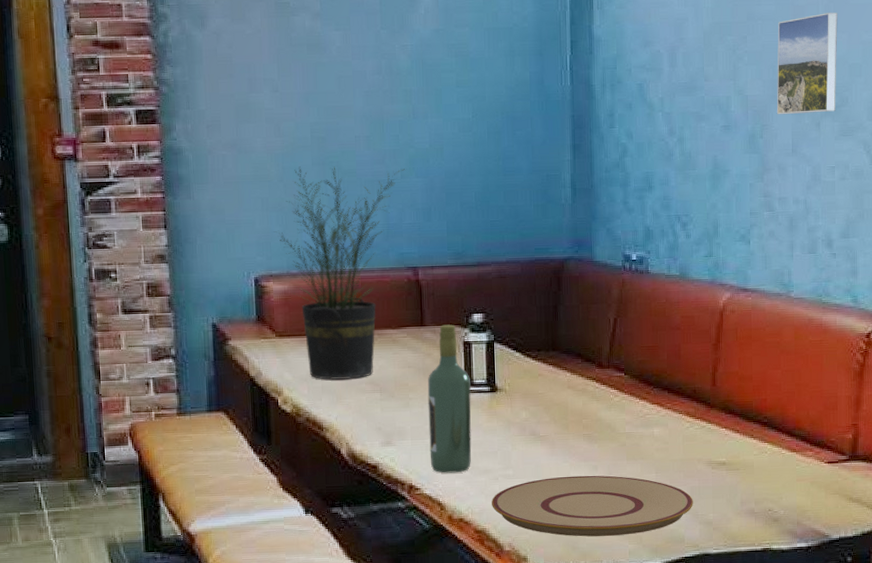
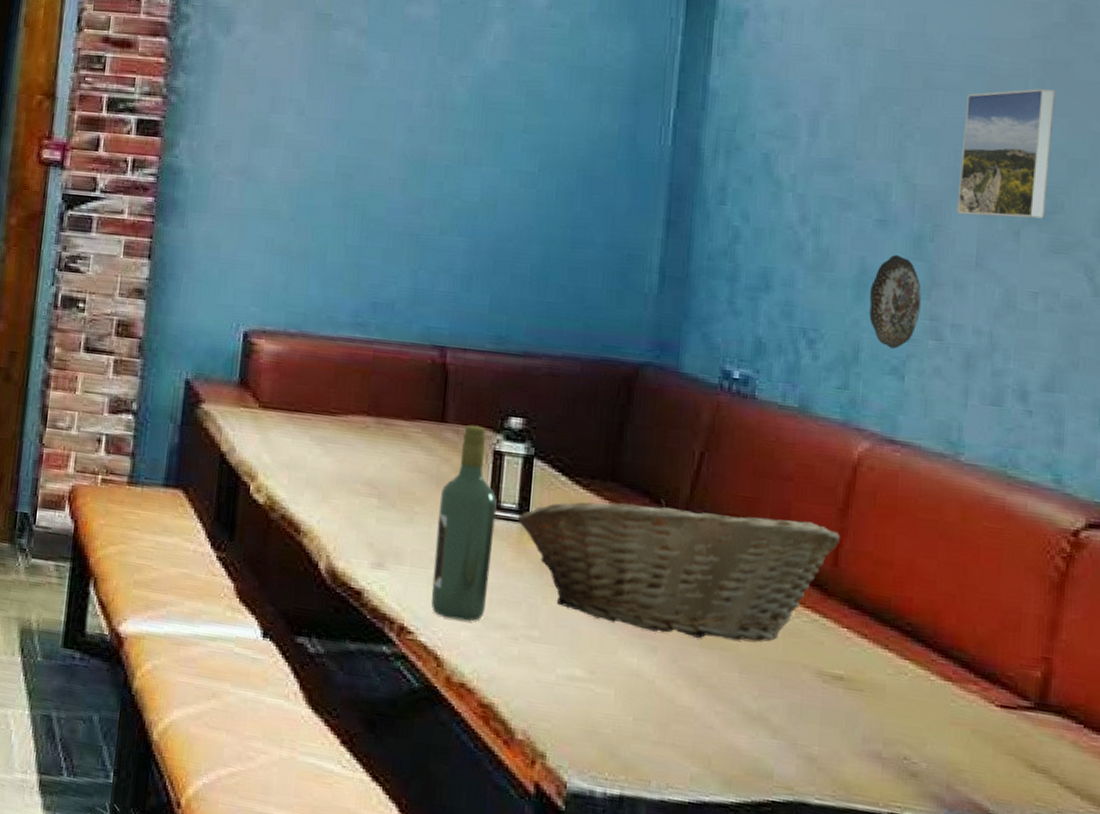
potted plant: present [274,166,405,380] -> none [275,205,446,476]
fruit basket: none [488,357,716,455] -> present [518,498,841,641]
plate: present [492,475,693,537] -> none [506,650,791,754]
decorative plate: none [721,151,757,221] -> present [869,255,921,349]

